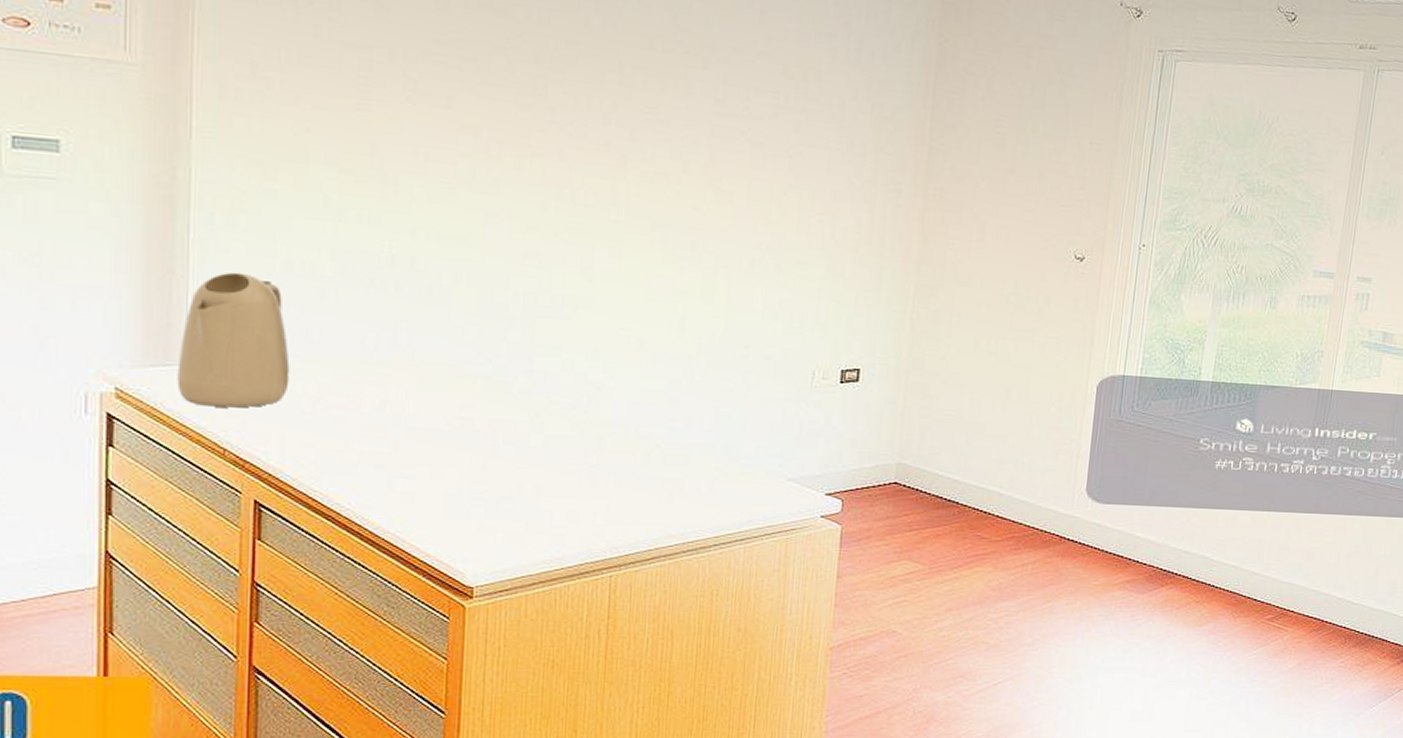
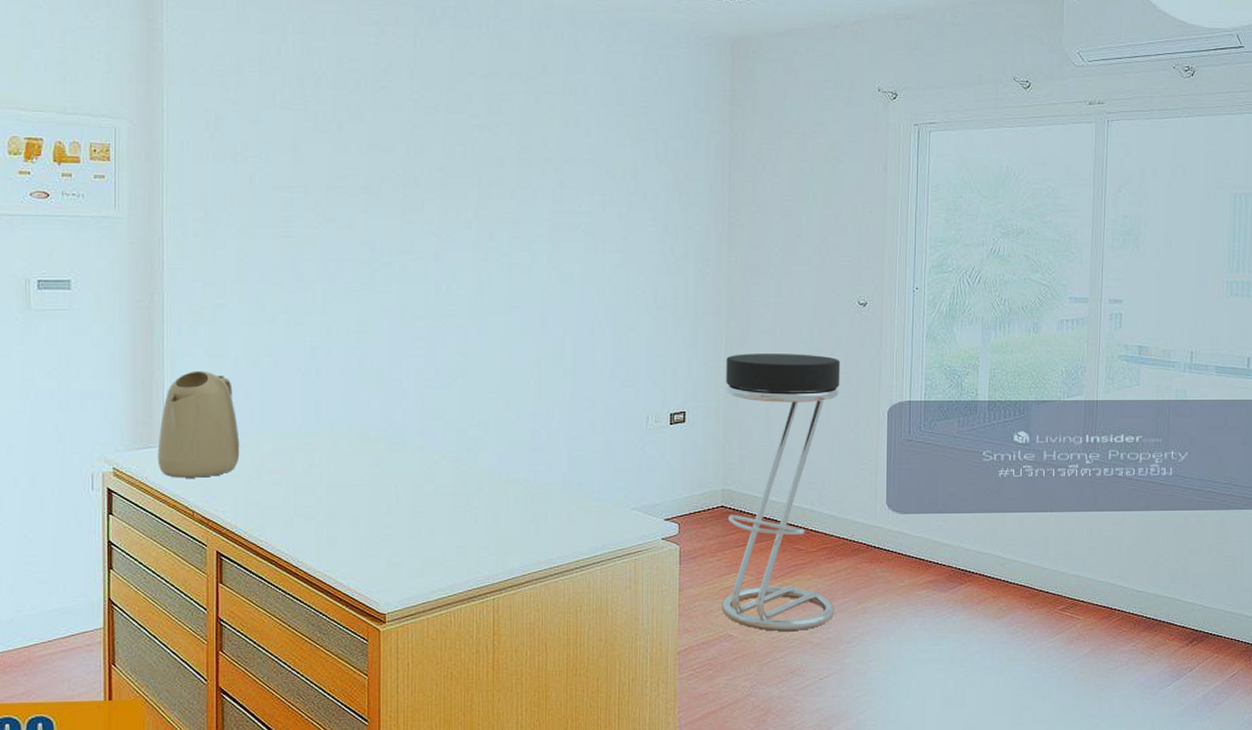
bar stool: none [886,305,1048,629] -> present [721,354,840,631]

